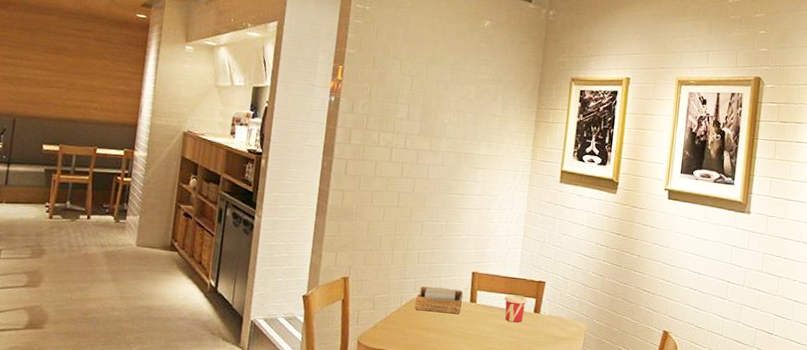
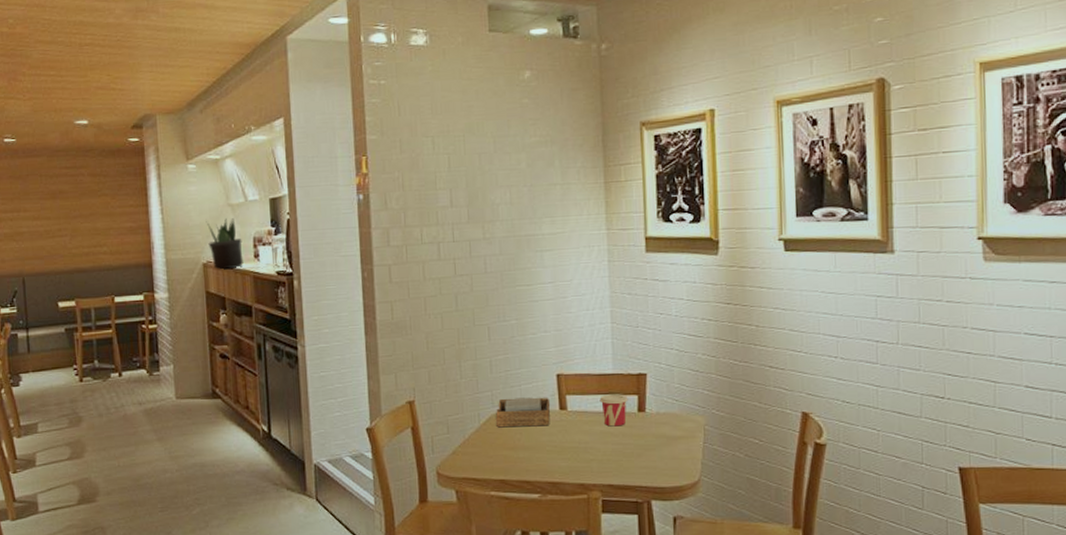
planter: none [191,96,223,141] -> present [206,218,244,270]

